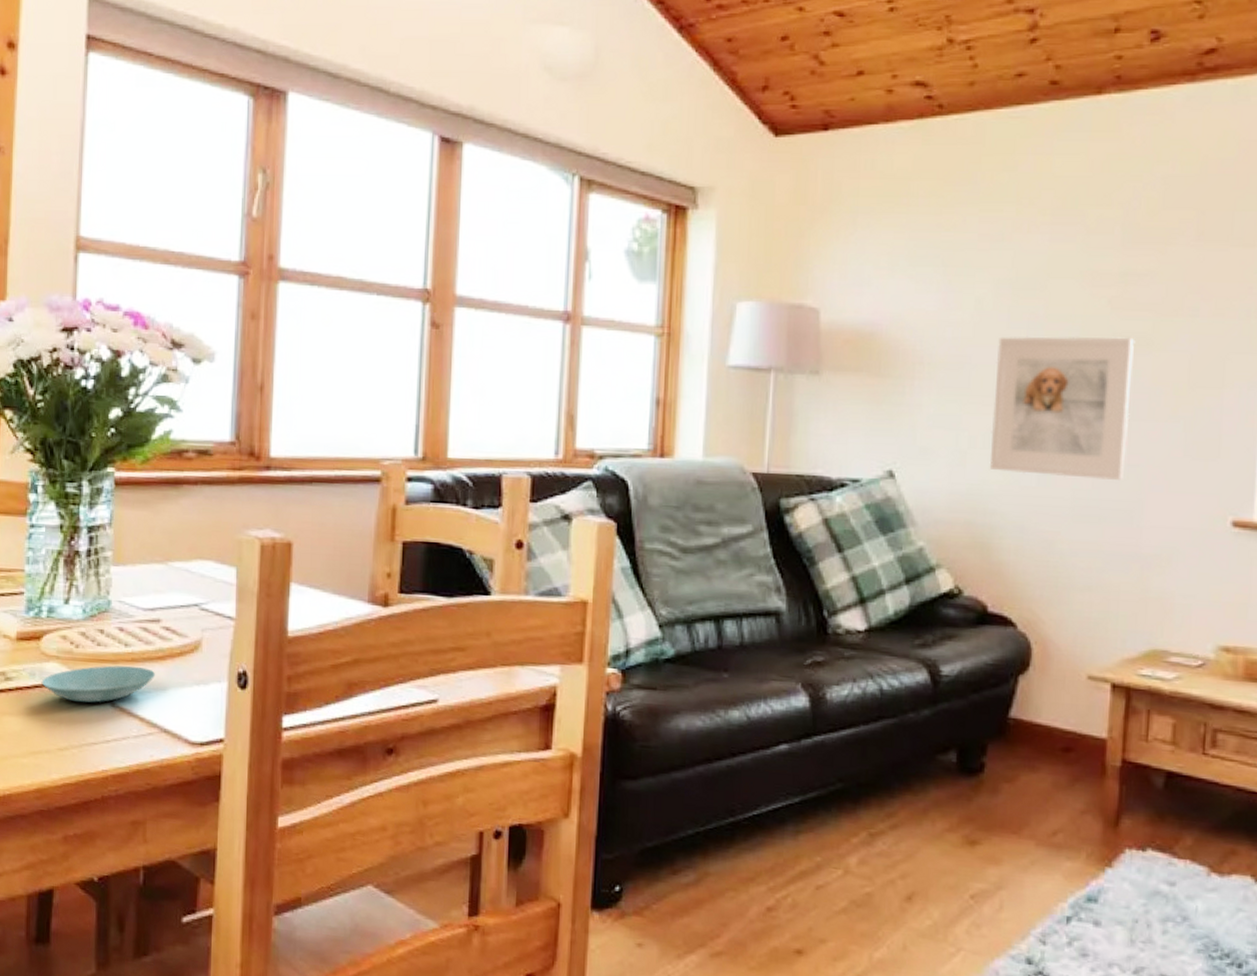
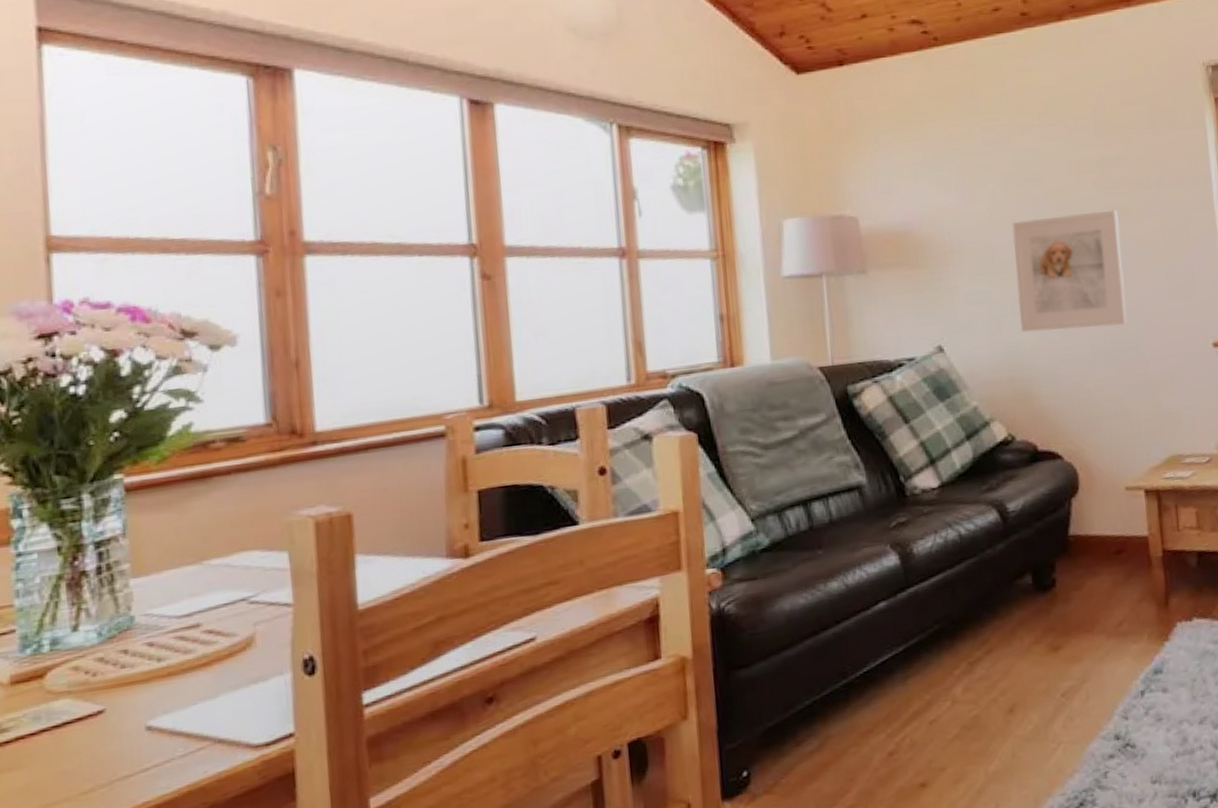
saucer: present [41,665,156,703] -> none [50,679,201,737]

